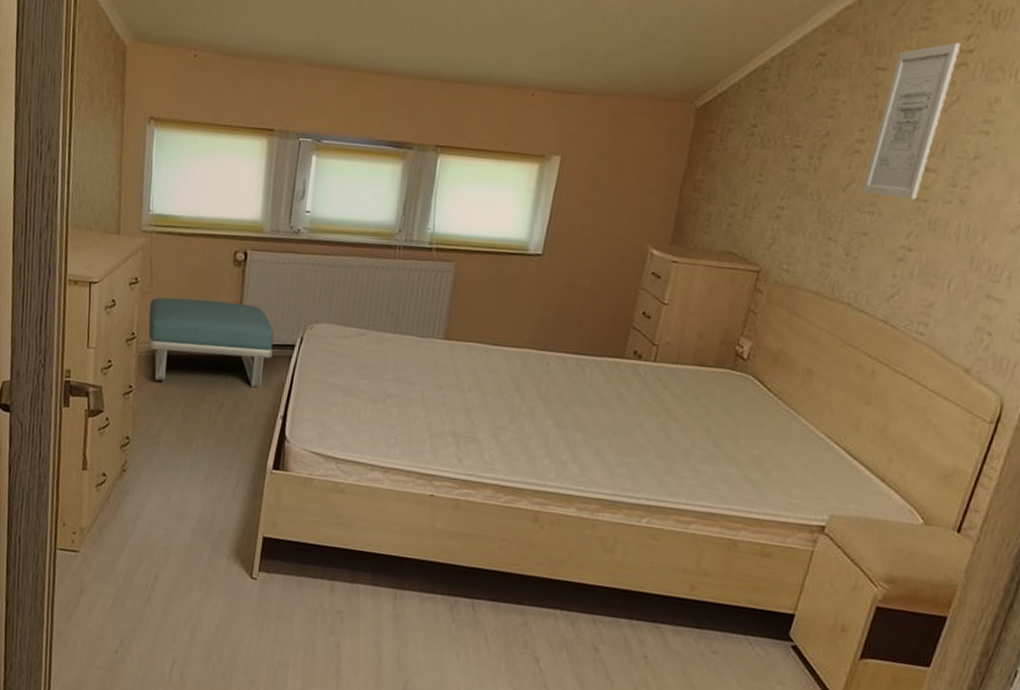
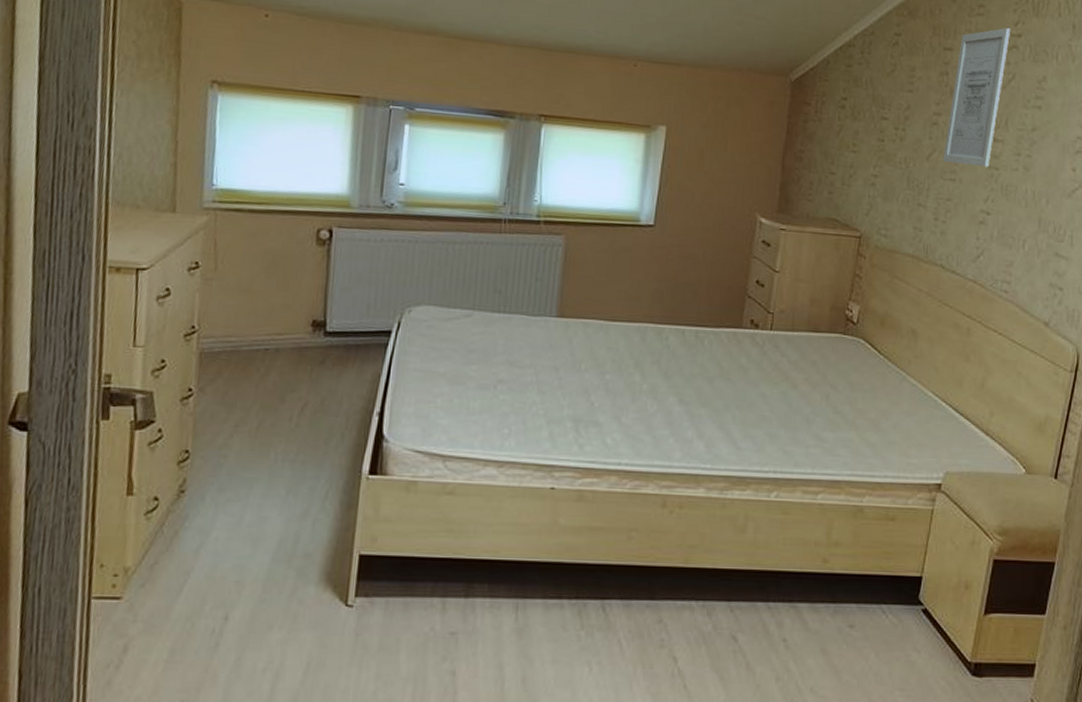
footstool: present [148,297,274,388] -> none [212,283,366,382]

